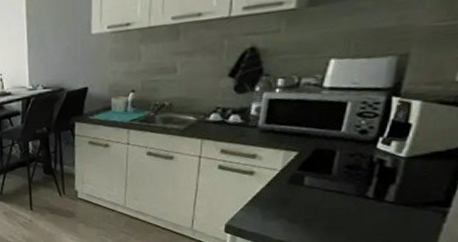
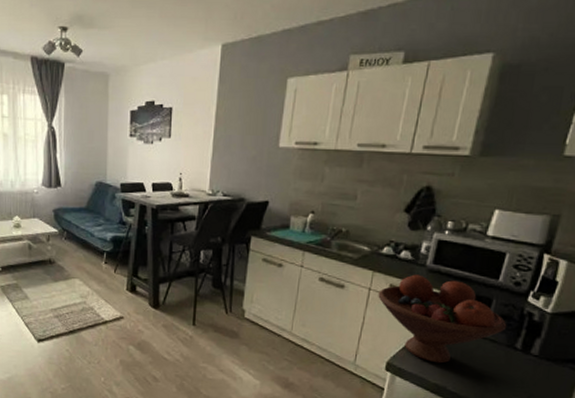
fruit bowl: none [209,136,355,221] -> present [378,274,507,364]

